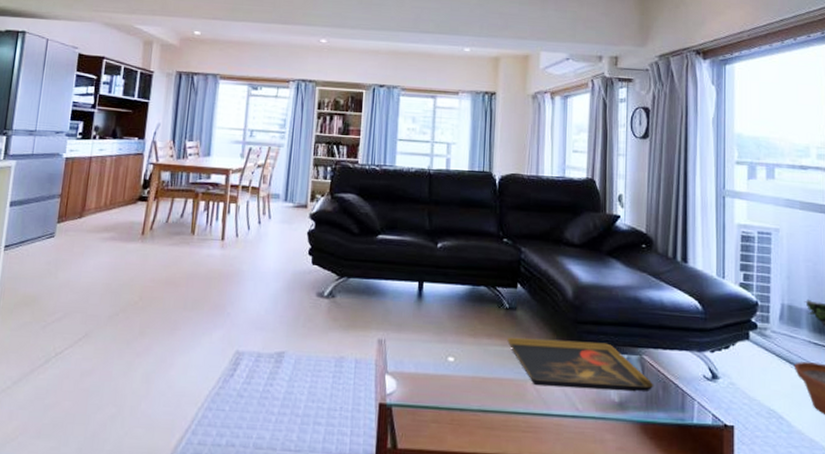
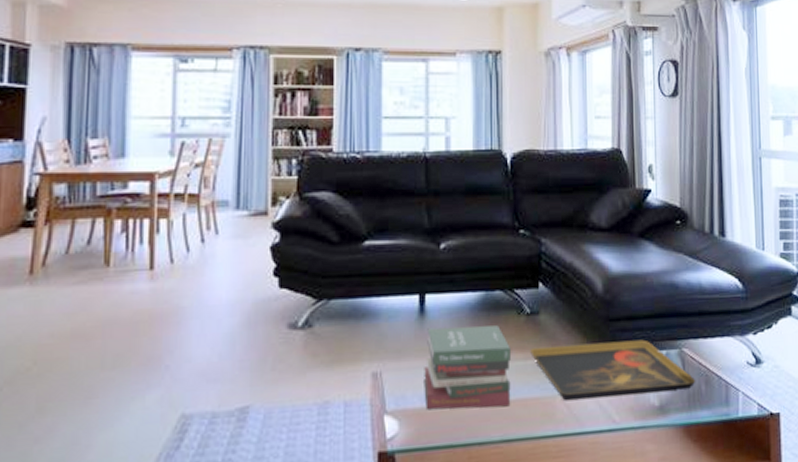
books: none [418,310,492,383] -> present [424,325,512,410]

